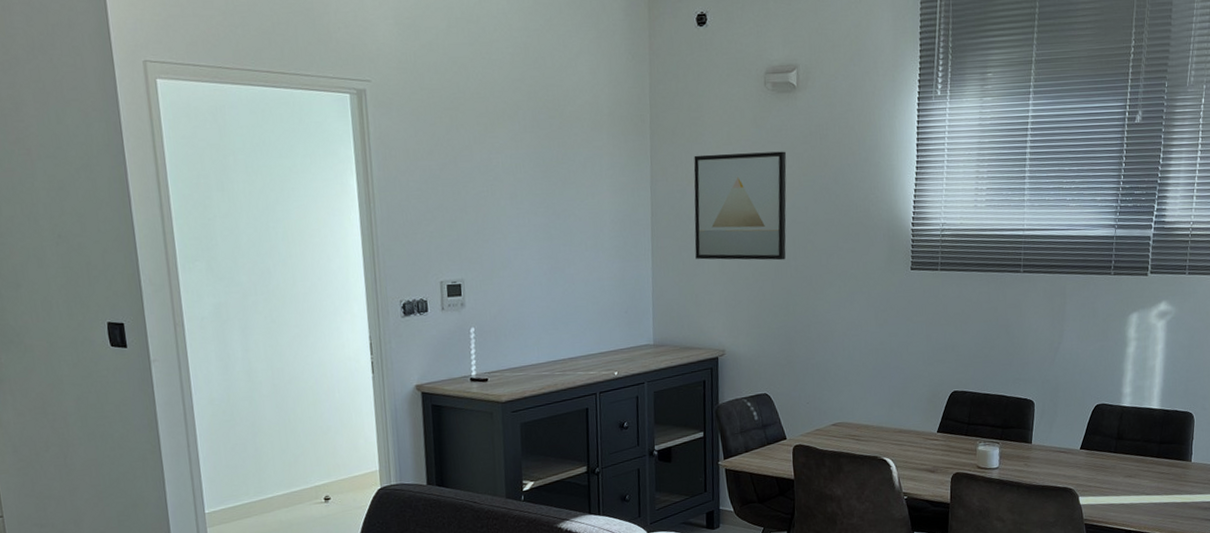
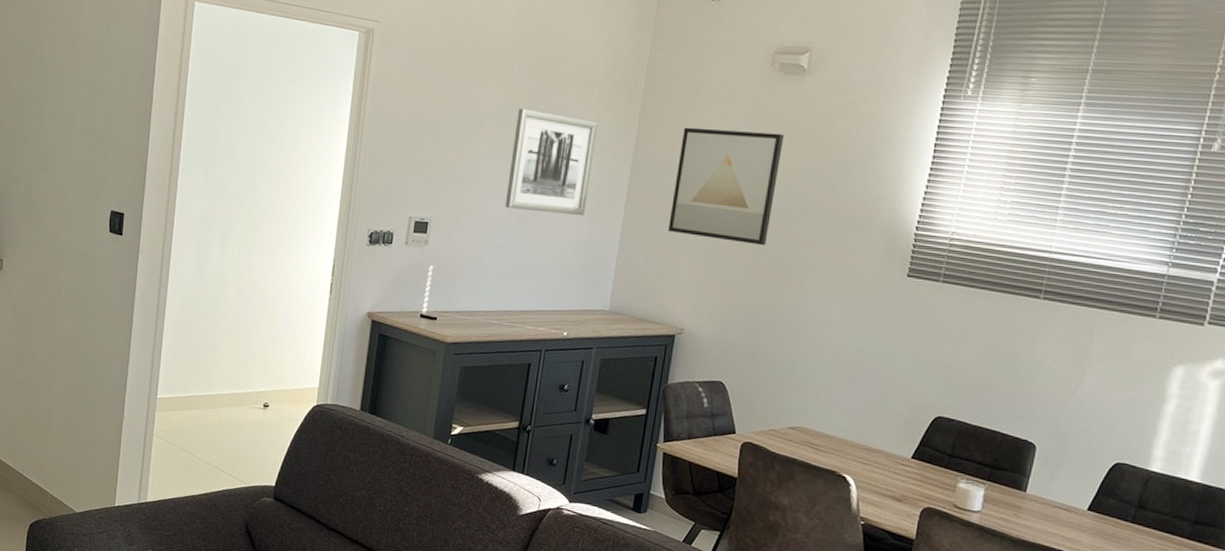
wall art: none [531,155,615,259] -> present [505,108,598,216]

